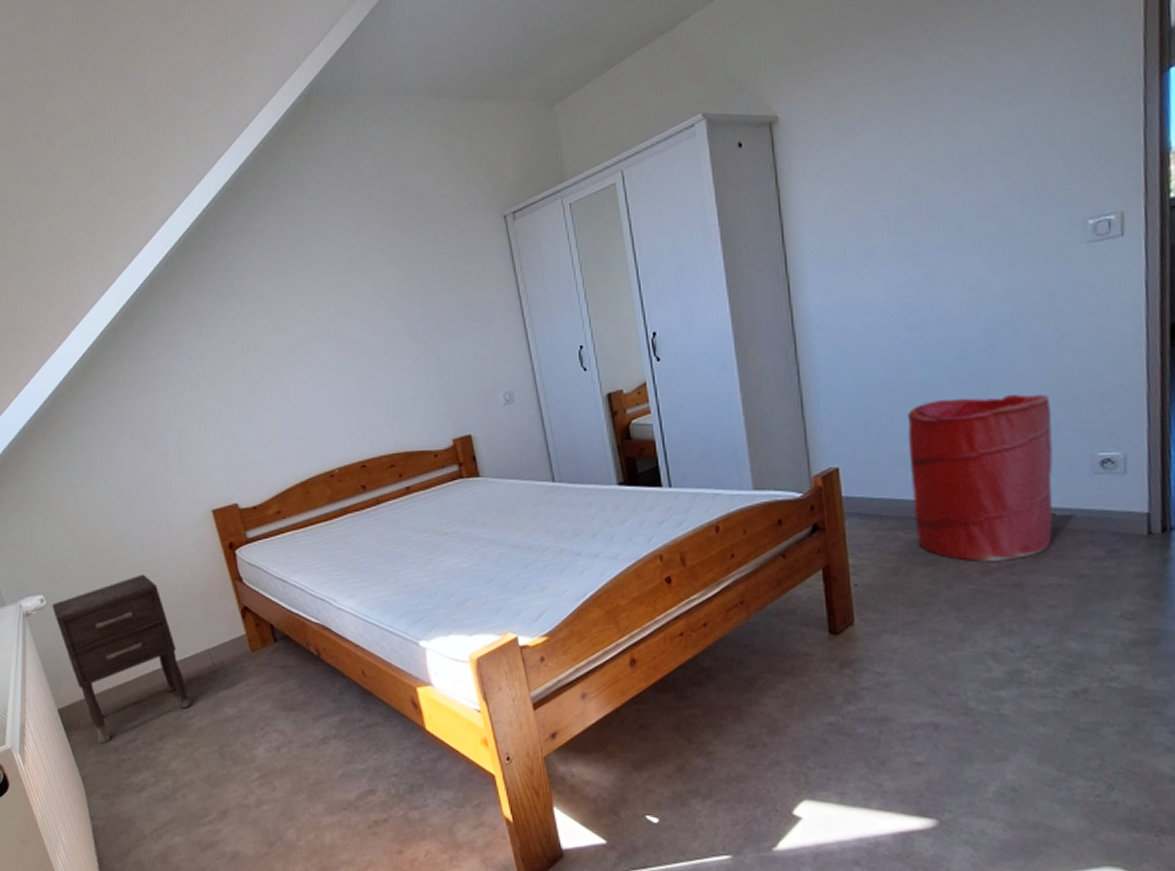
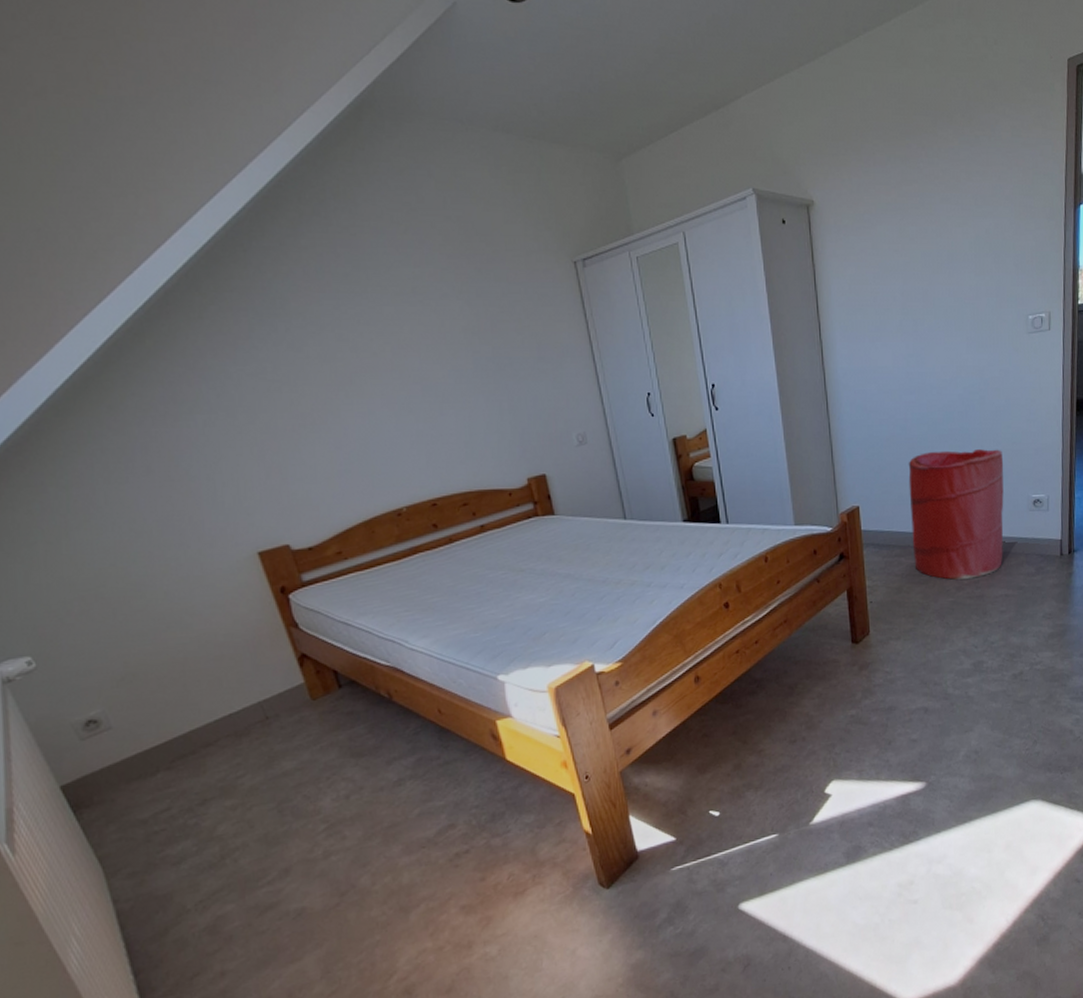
nightstand: present [52,574,192,744] -> none [45,625,241,819]

